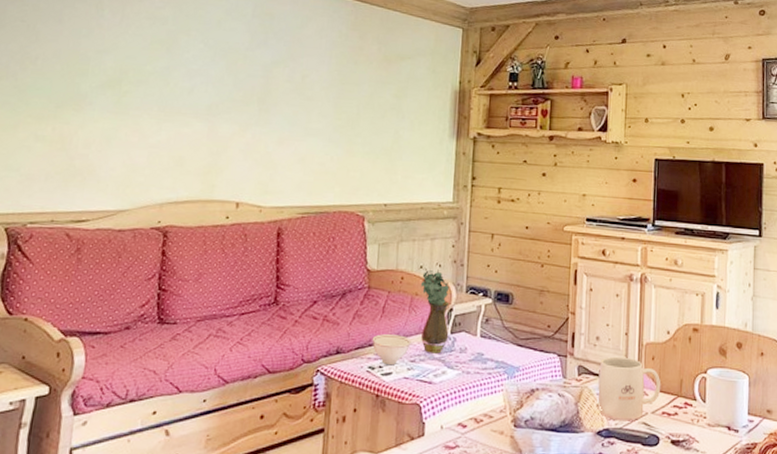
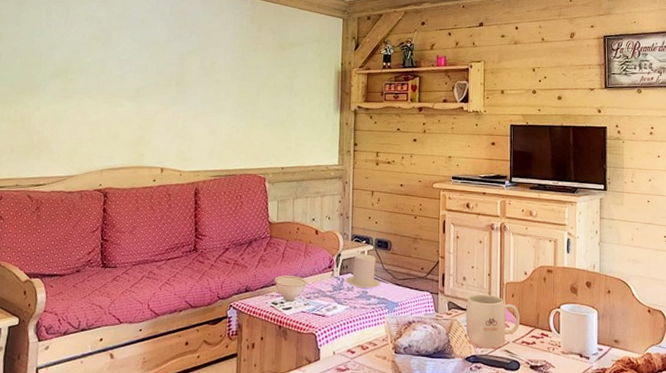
vase: present [420,267,450,354] -> none [313,220,338,292]
candle: none [458,308,499,350] -> present [345,254,380,289]

